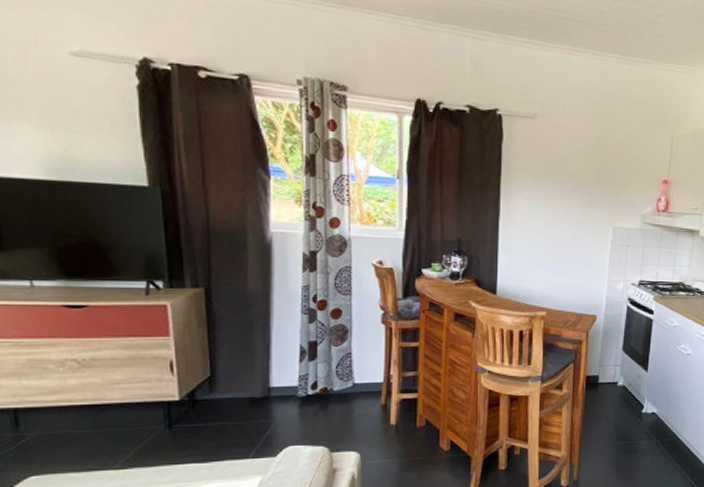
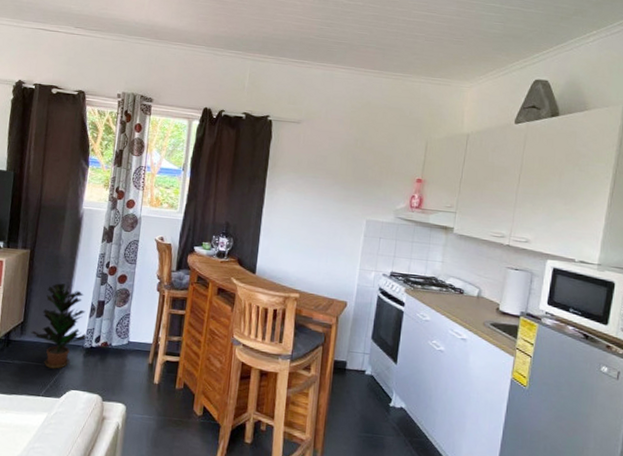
potted plant: none [224,326,300,426] -> present [31,283,87,369]

